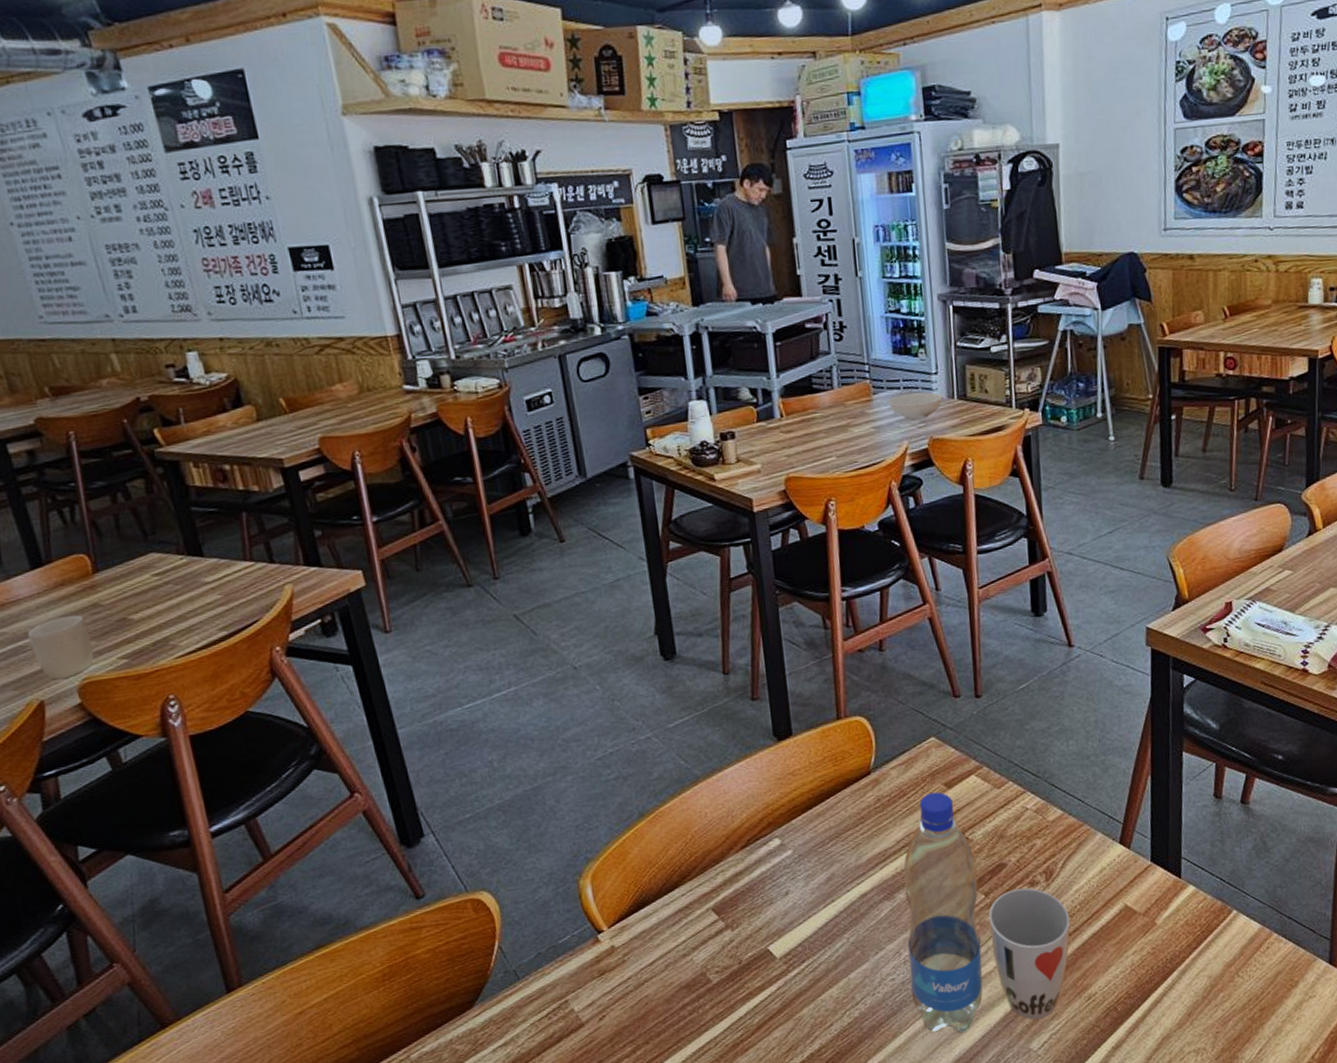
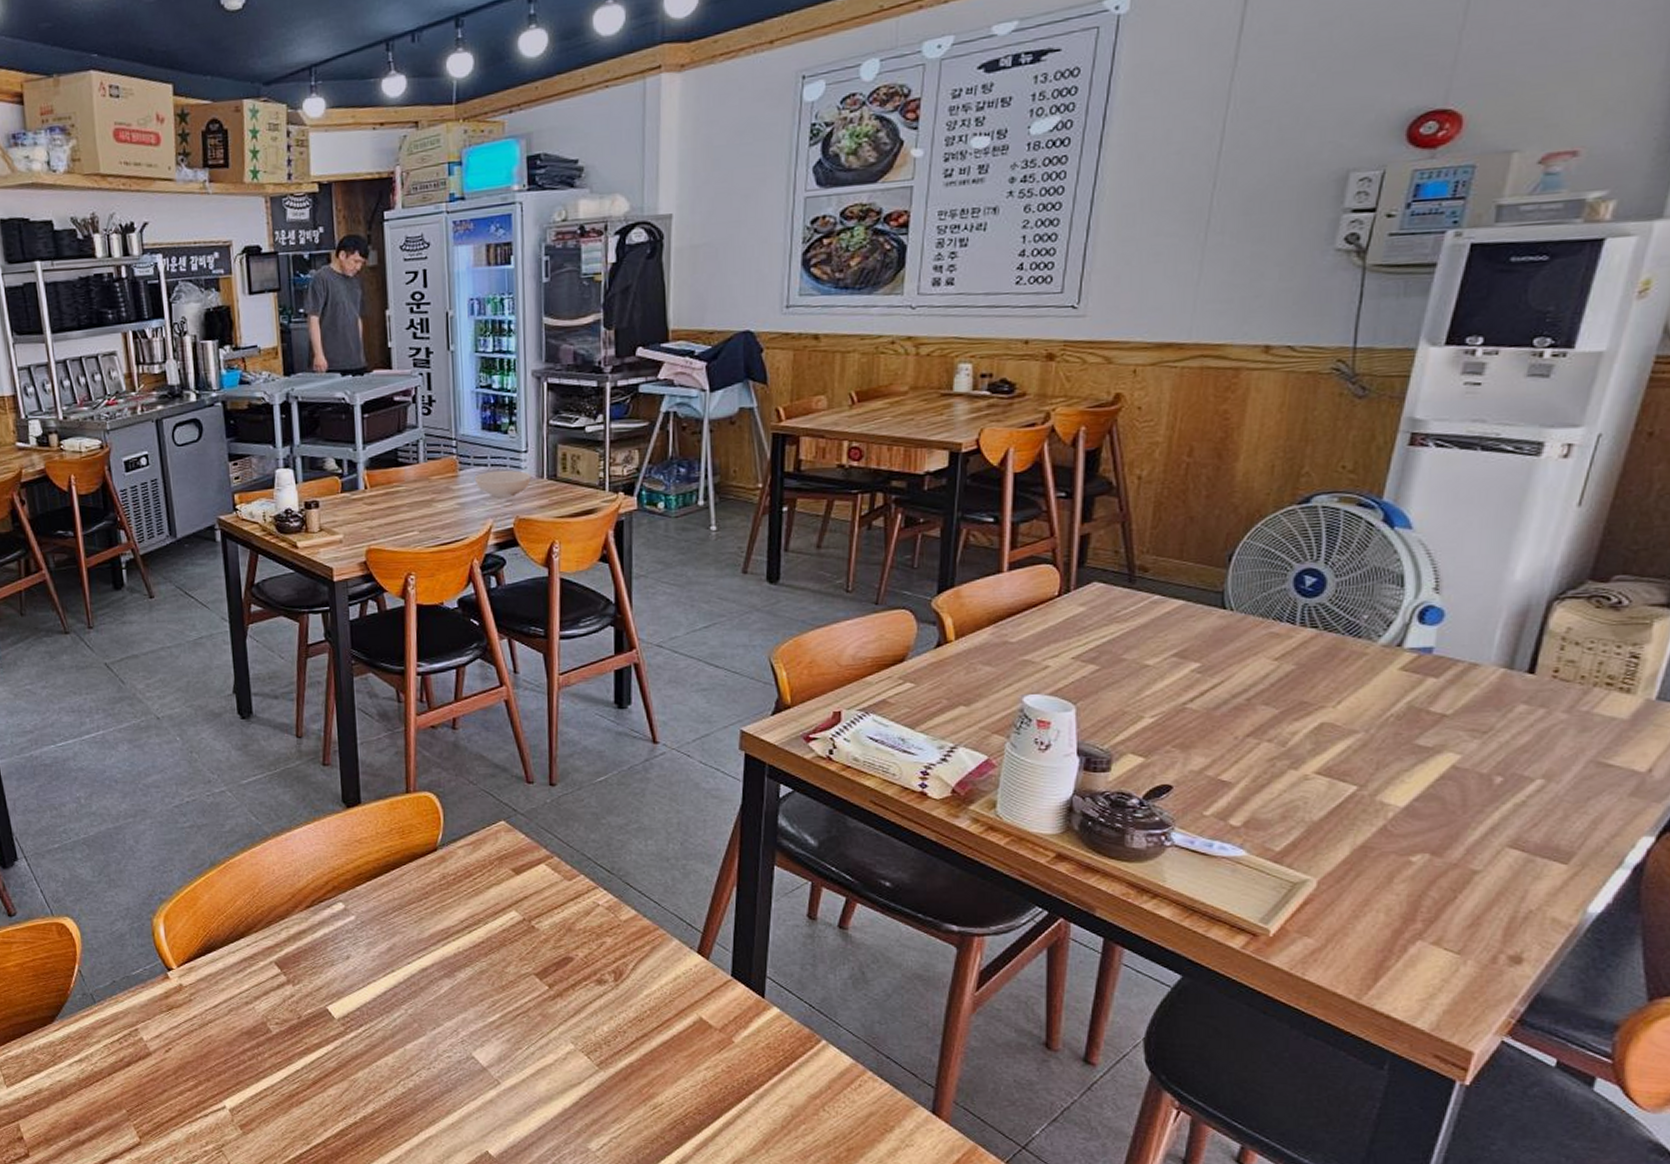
bottle: present [903,792,983,1034] -> none [465,877,542,1122]
cup: present [989,888,1070,1020] -> none [552,985,639,1120]

